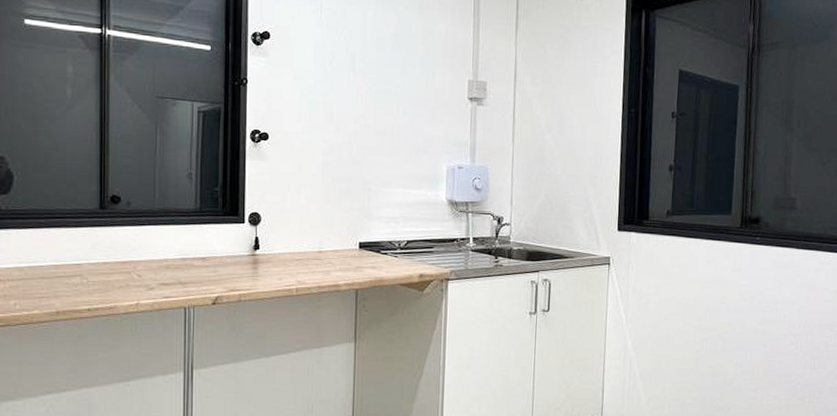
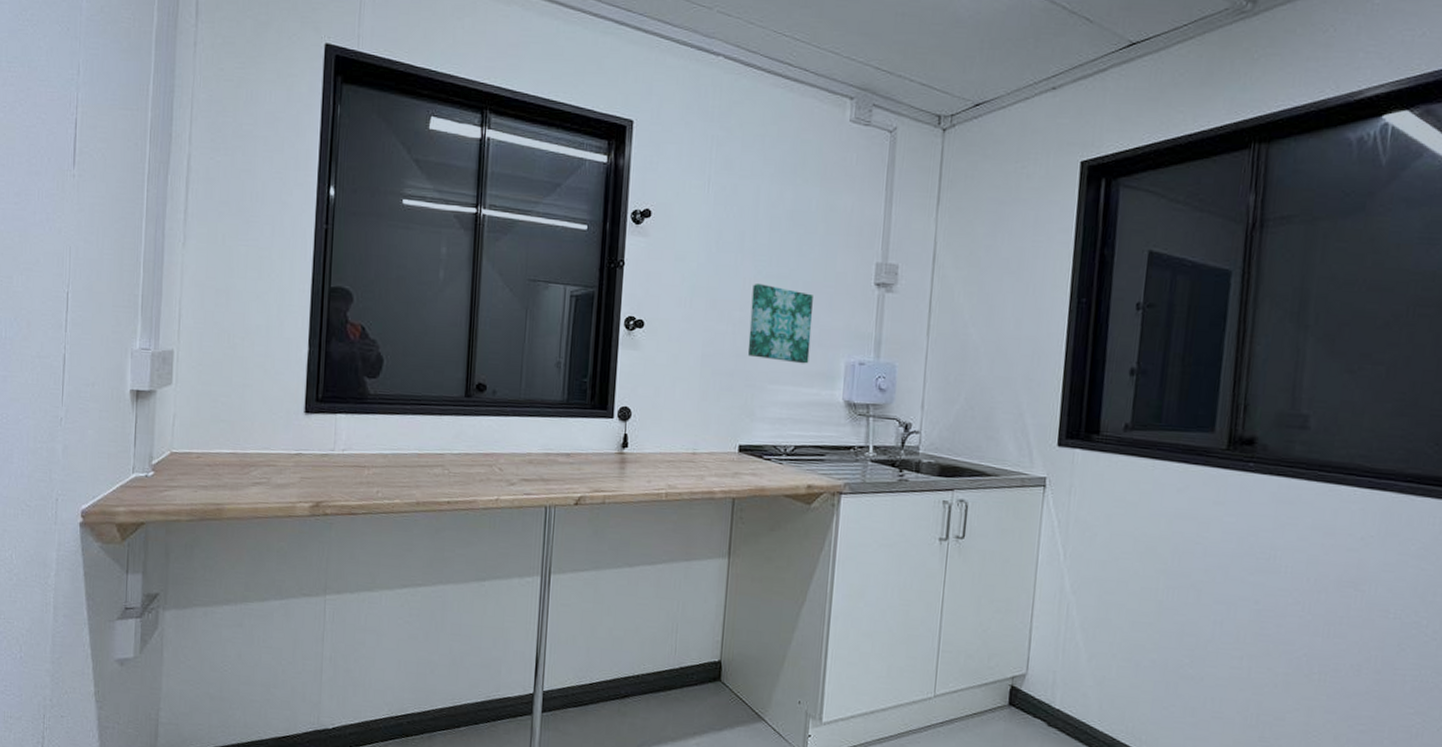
wall art: none [362,98,417,169] -> present [747,283,813,364]

